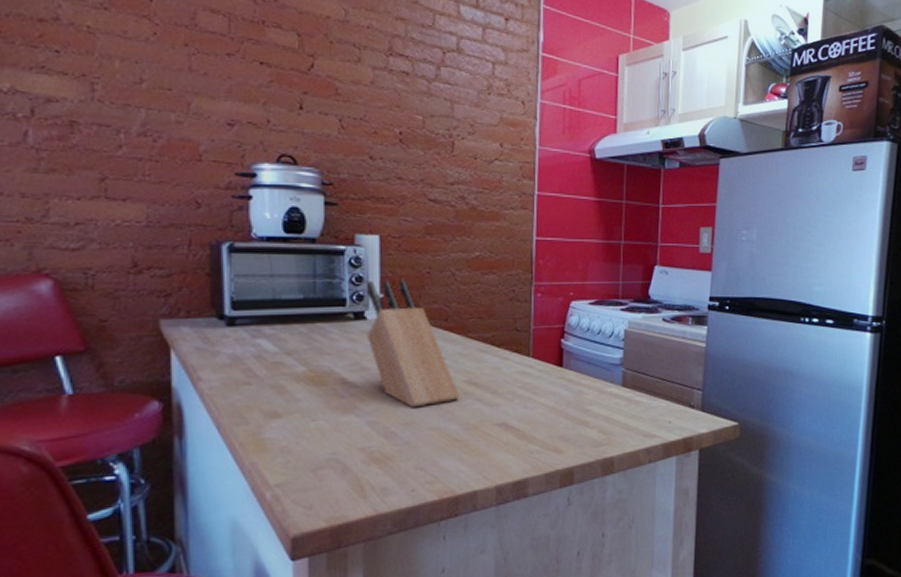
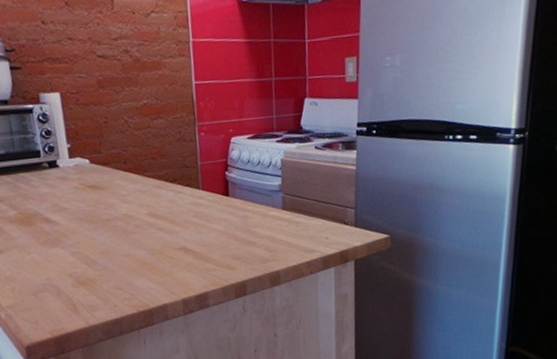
knife block: present [365,279,460,408] -> none [54,129,145,239]

